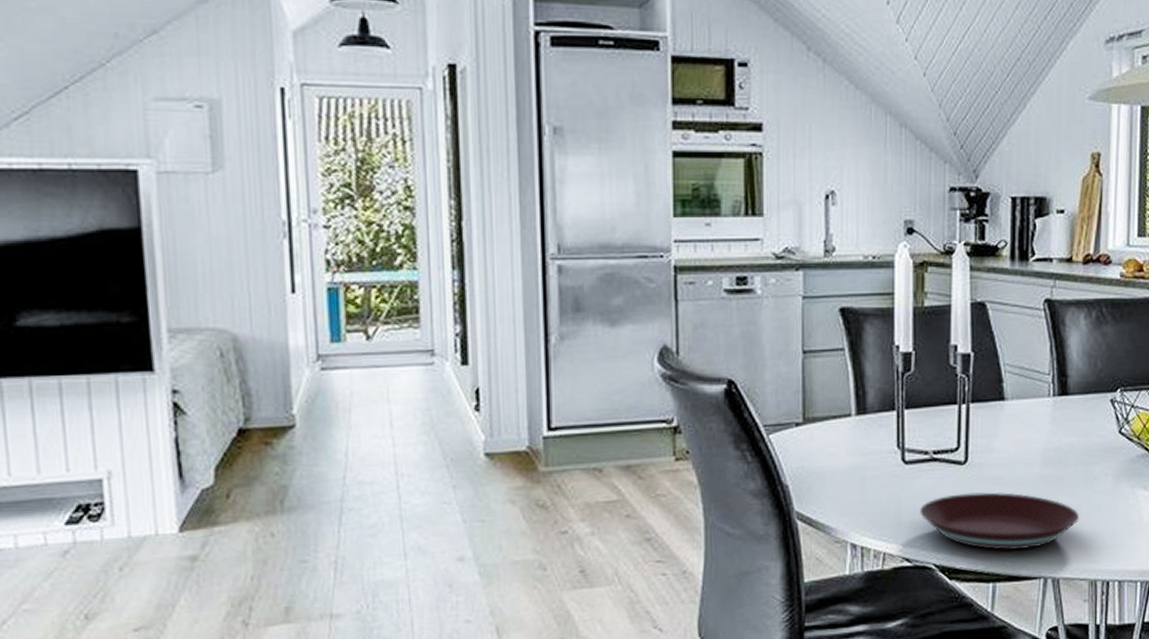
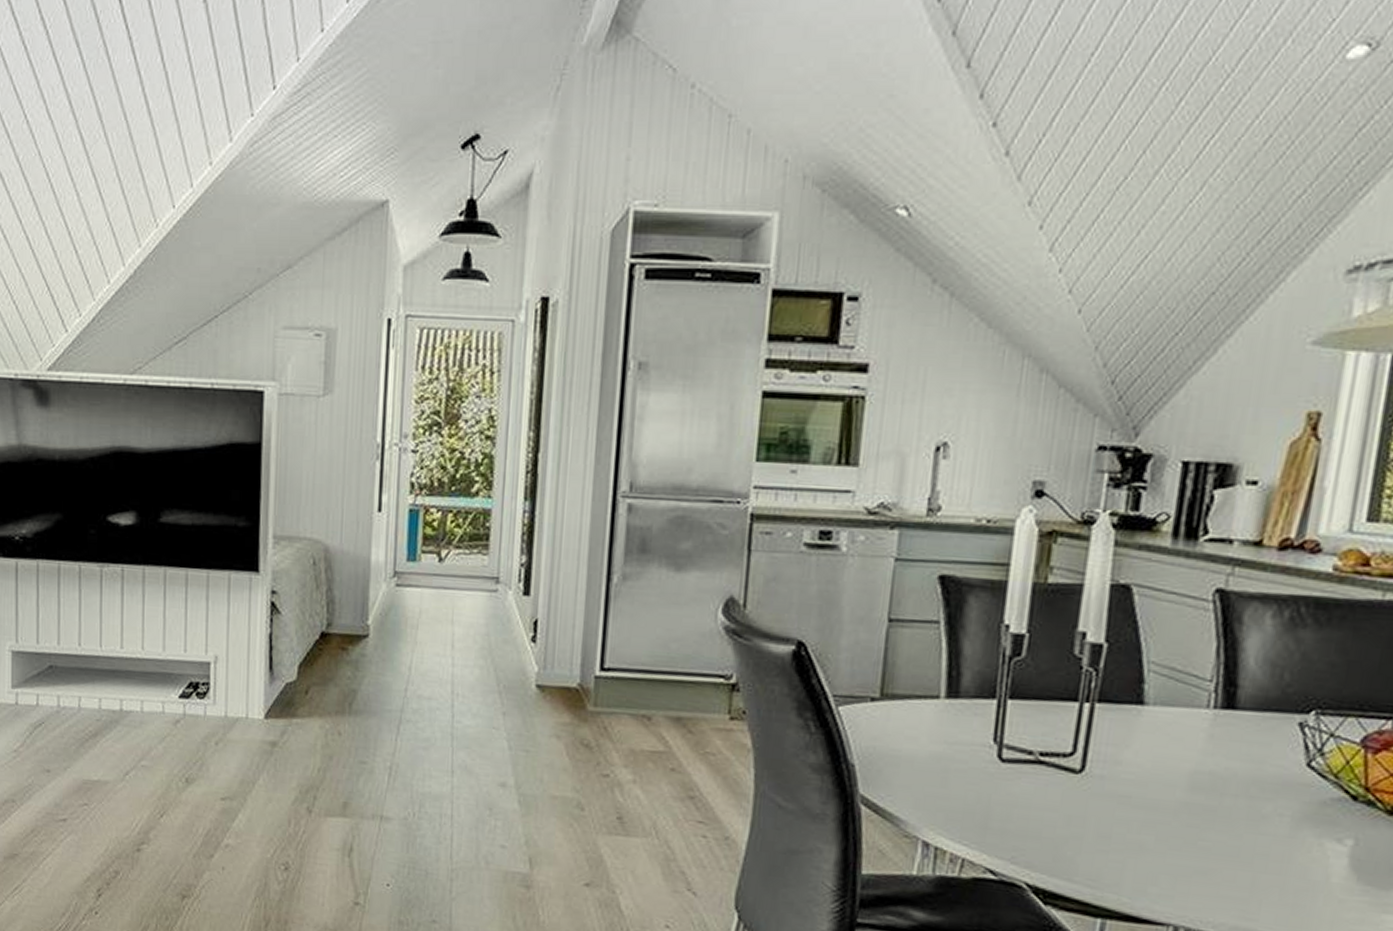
plate: present [920,492,1080,551] -> none [1014,806,1235,889]

